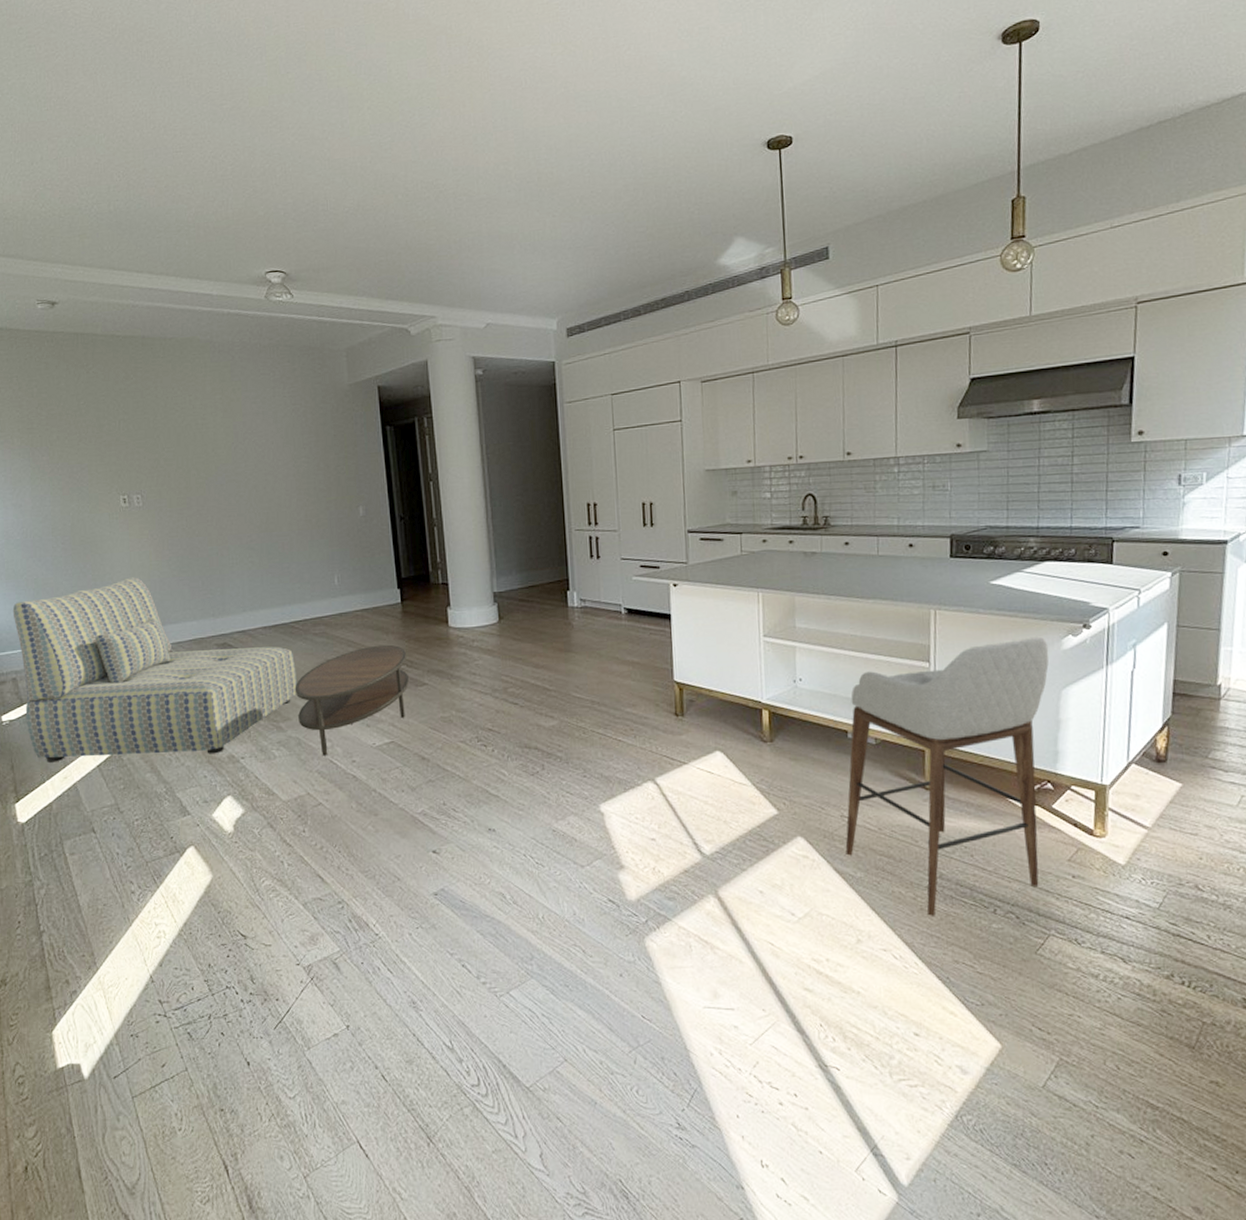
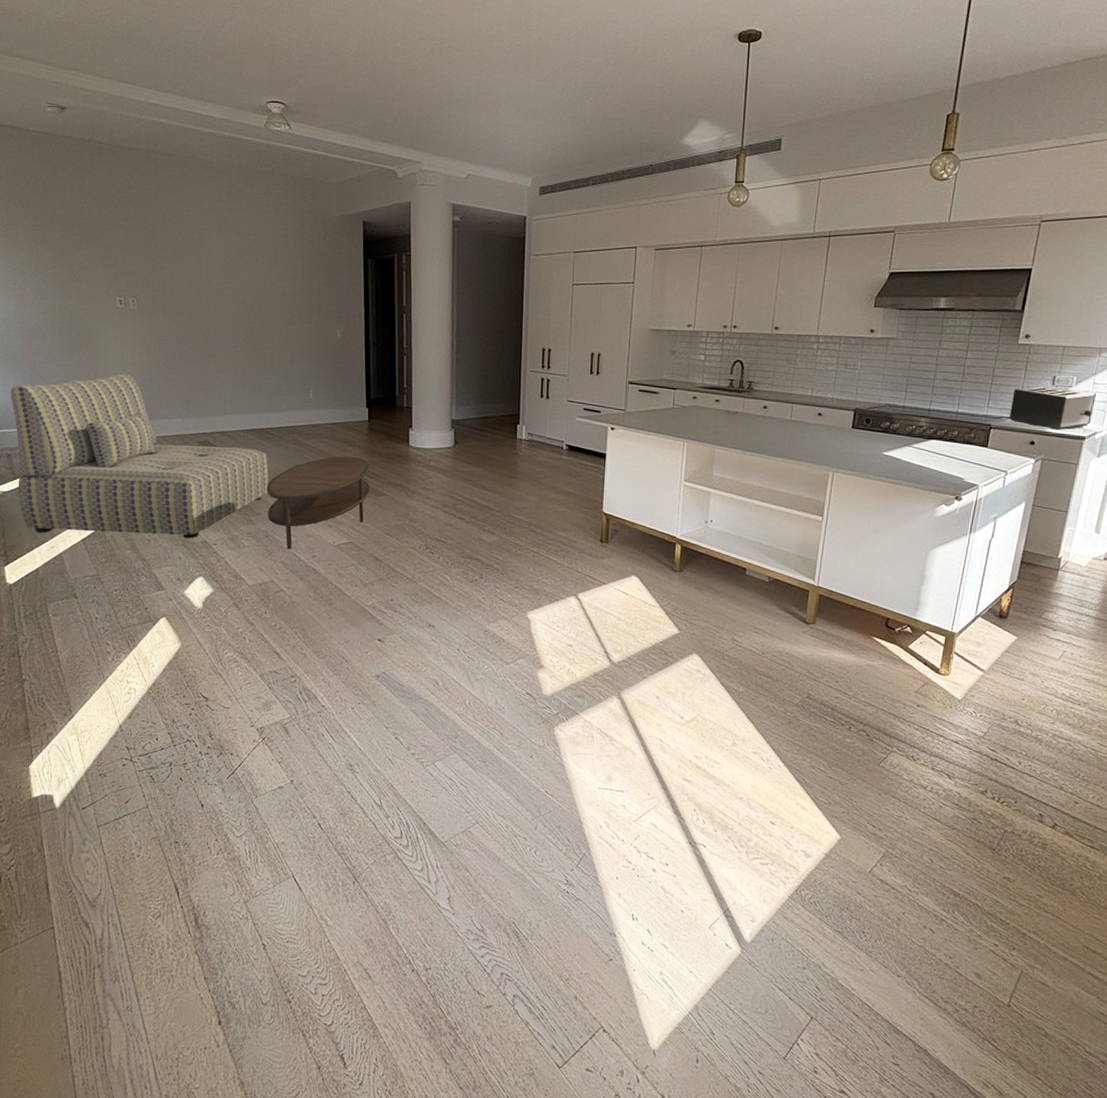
bar stool: present [845,636,1049,916] -> none [732,503,924,729]
toaster: none [1132,486,1233,536] -> present [1009,385,1096,430]

